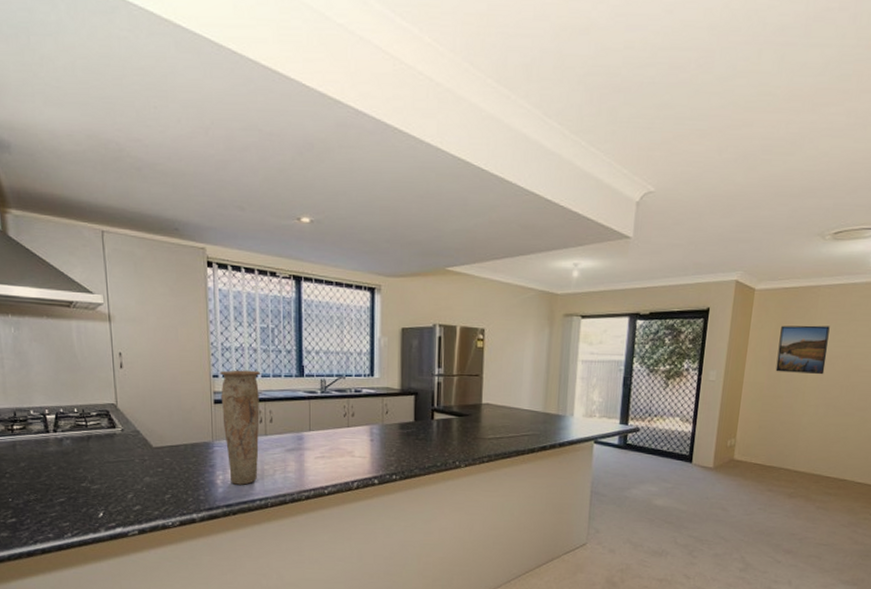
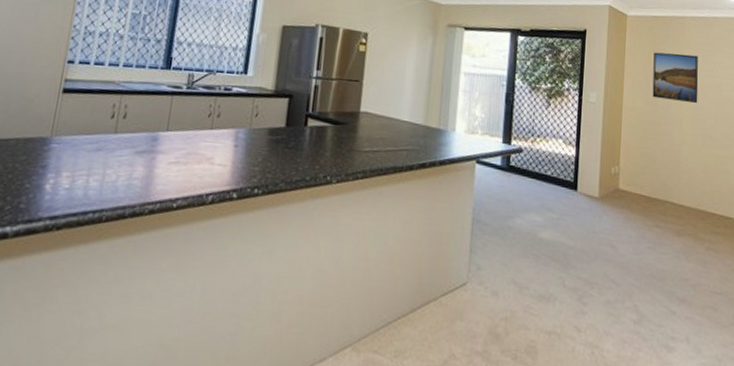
vase: present [220,370,261,485] -> none [62,56,124,192]

